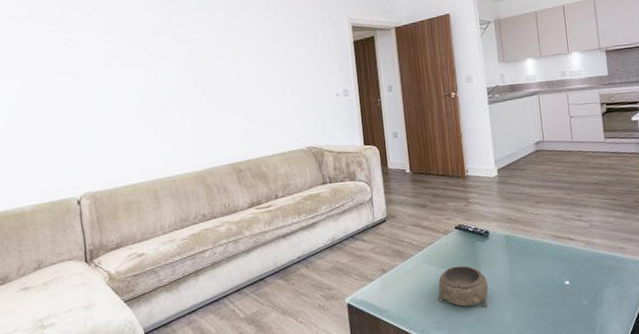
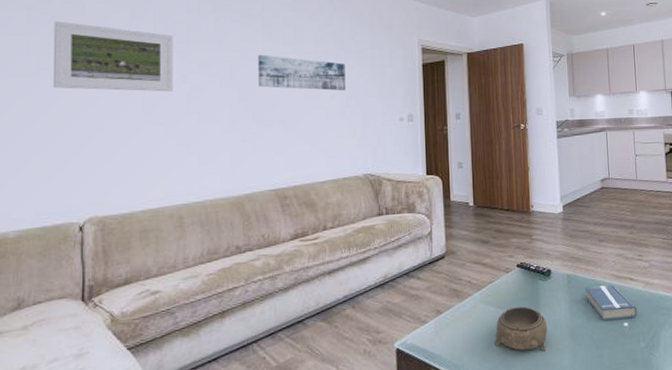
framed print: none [40,27,139,86] -> present [52,21,173,92]
wall art: none [206,43,285,73] -> present [257,54,346,91]
hardback book: none [523,244,579,280] -> present [585,284,638,321]

